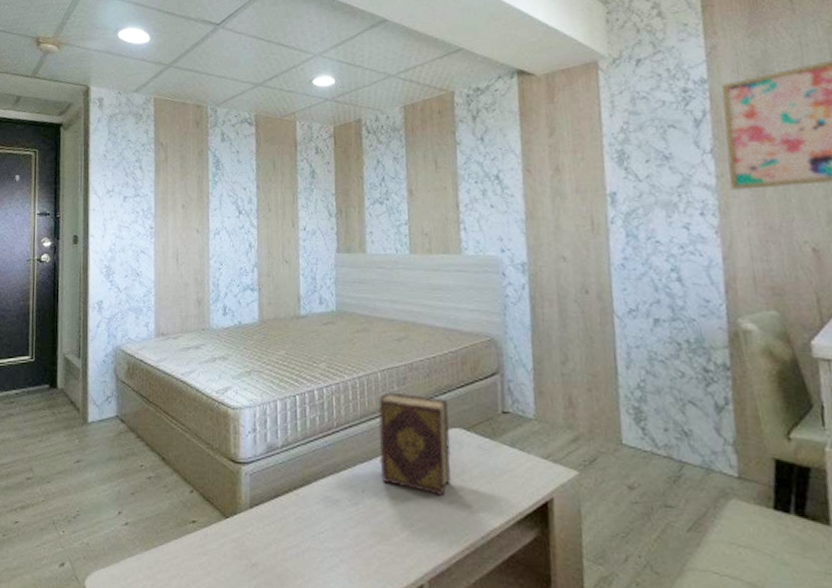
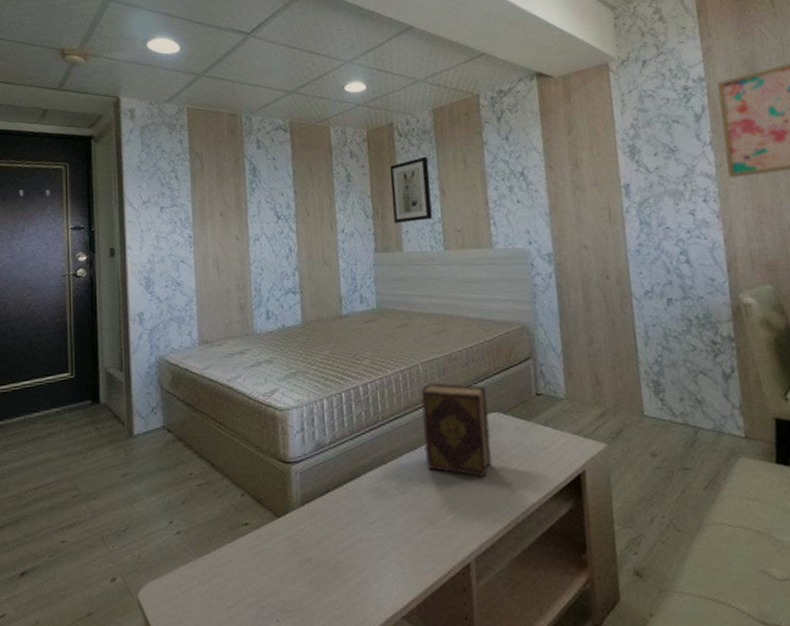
wall art: none [356,154,399,223] -> present [389,156,433,223]

